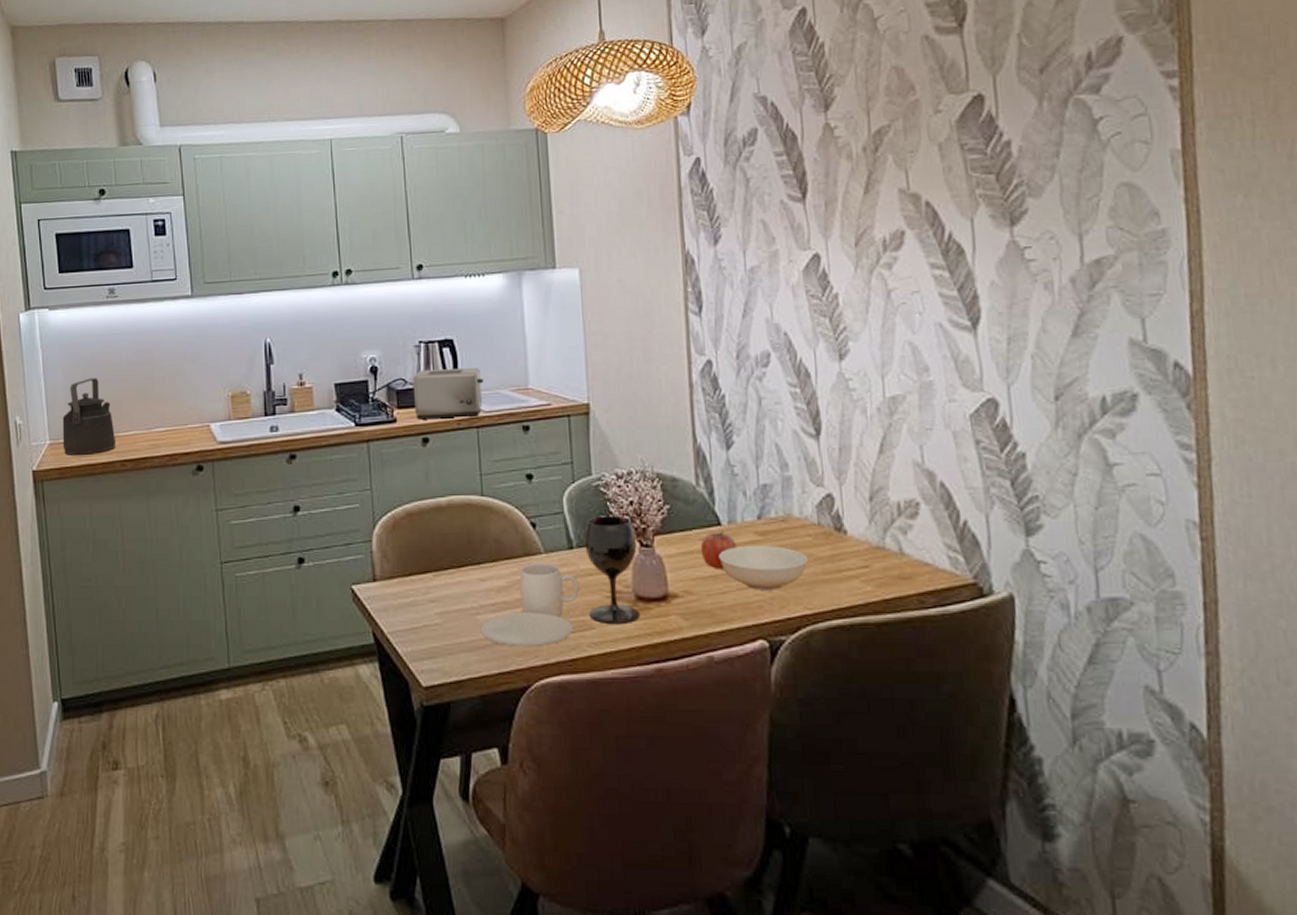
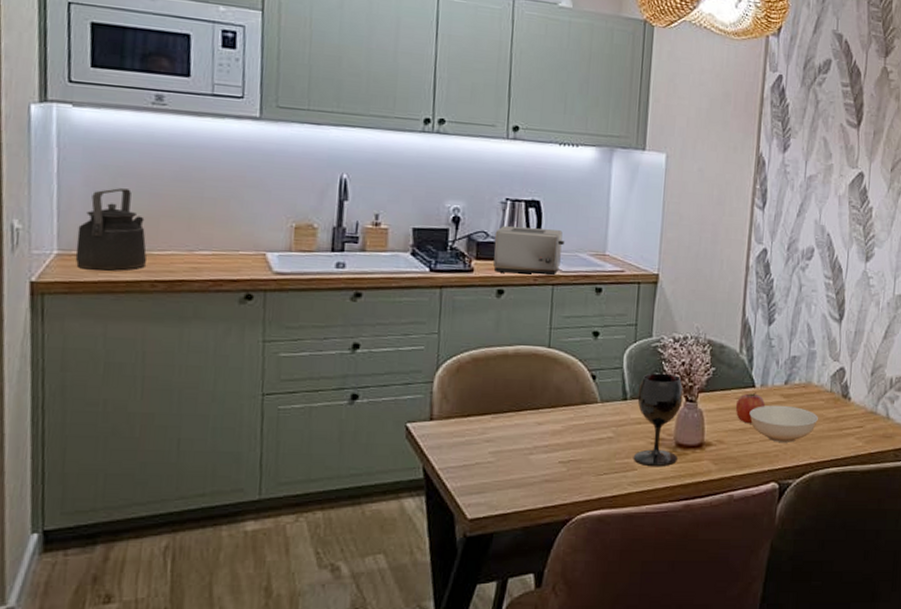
plate: present [480,612,574,647] -> none [531,454,618,485]
mug: present [519,562,579,617] -> none [573,410,628,459]

